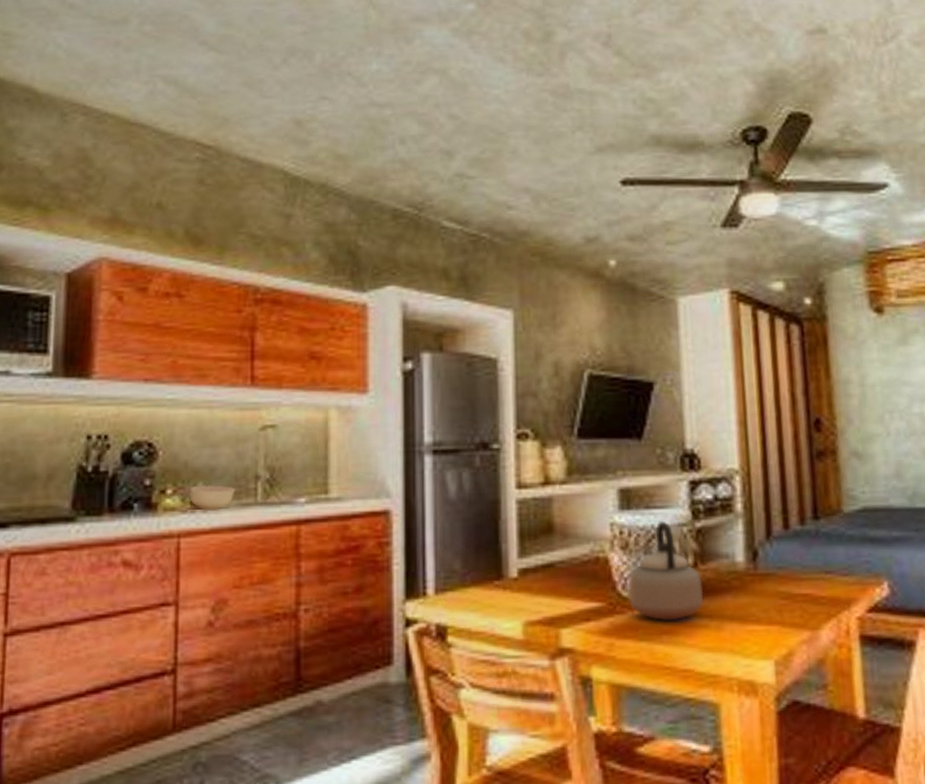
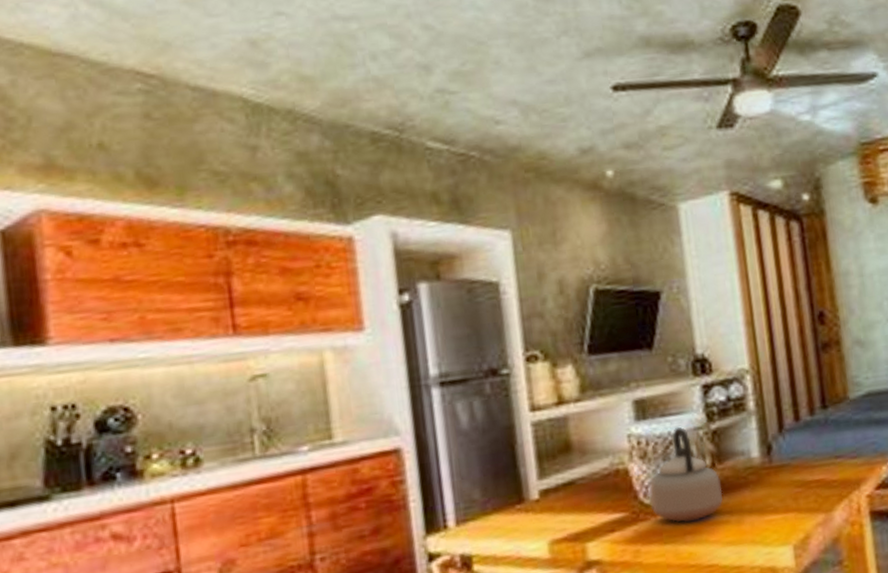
bowl: present [189,485,236,511] -> none [178,443,230,472]

